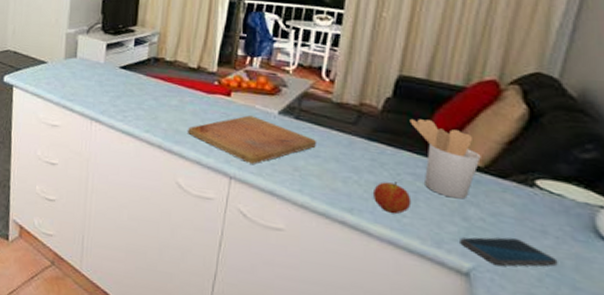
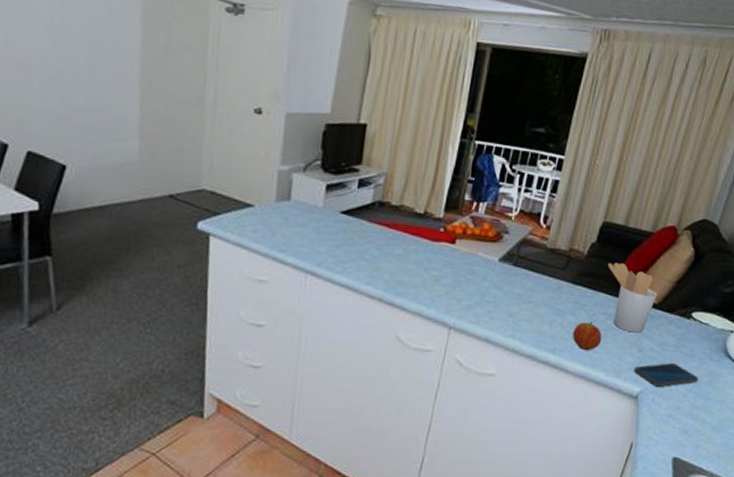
cutting board: present [188,115,317,164] -> none [411,263,531,313]

